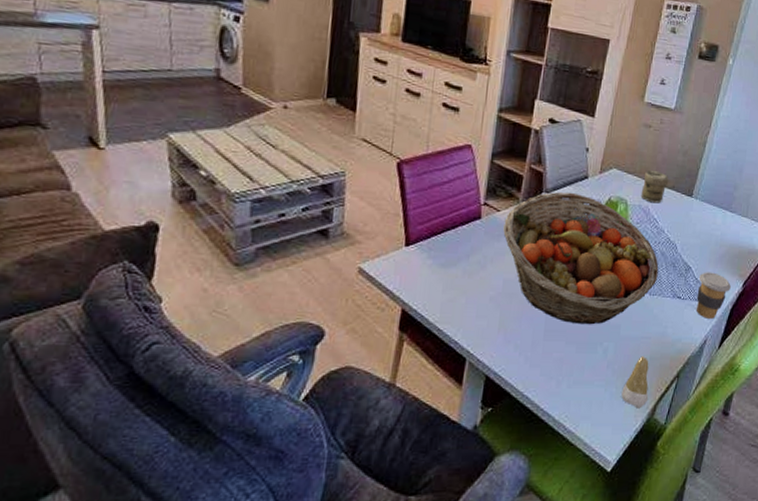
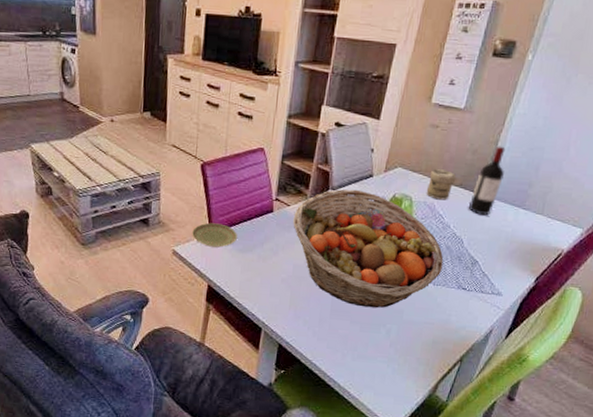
plate: none [383,232,439,263] -> present [192,222,237,248]
tooth: present [621,356,649,409] -> none [403,339,432,385]
wine bottle: none [681,147,713,219] -> present [469,146,506,216]
coffee cup: present [696,272,731,319] -> none [483,266,521,311]

